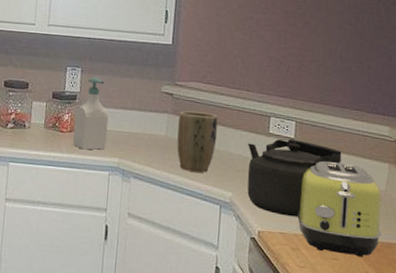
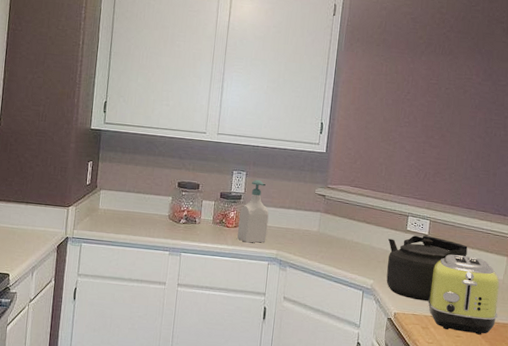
plant pot: present [177,111,218,173] -> none [327,210,364,263]

